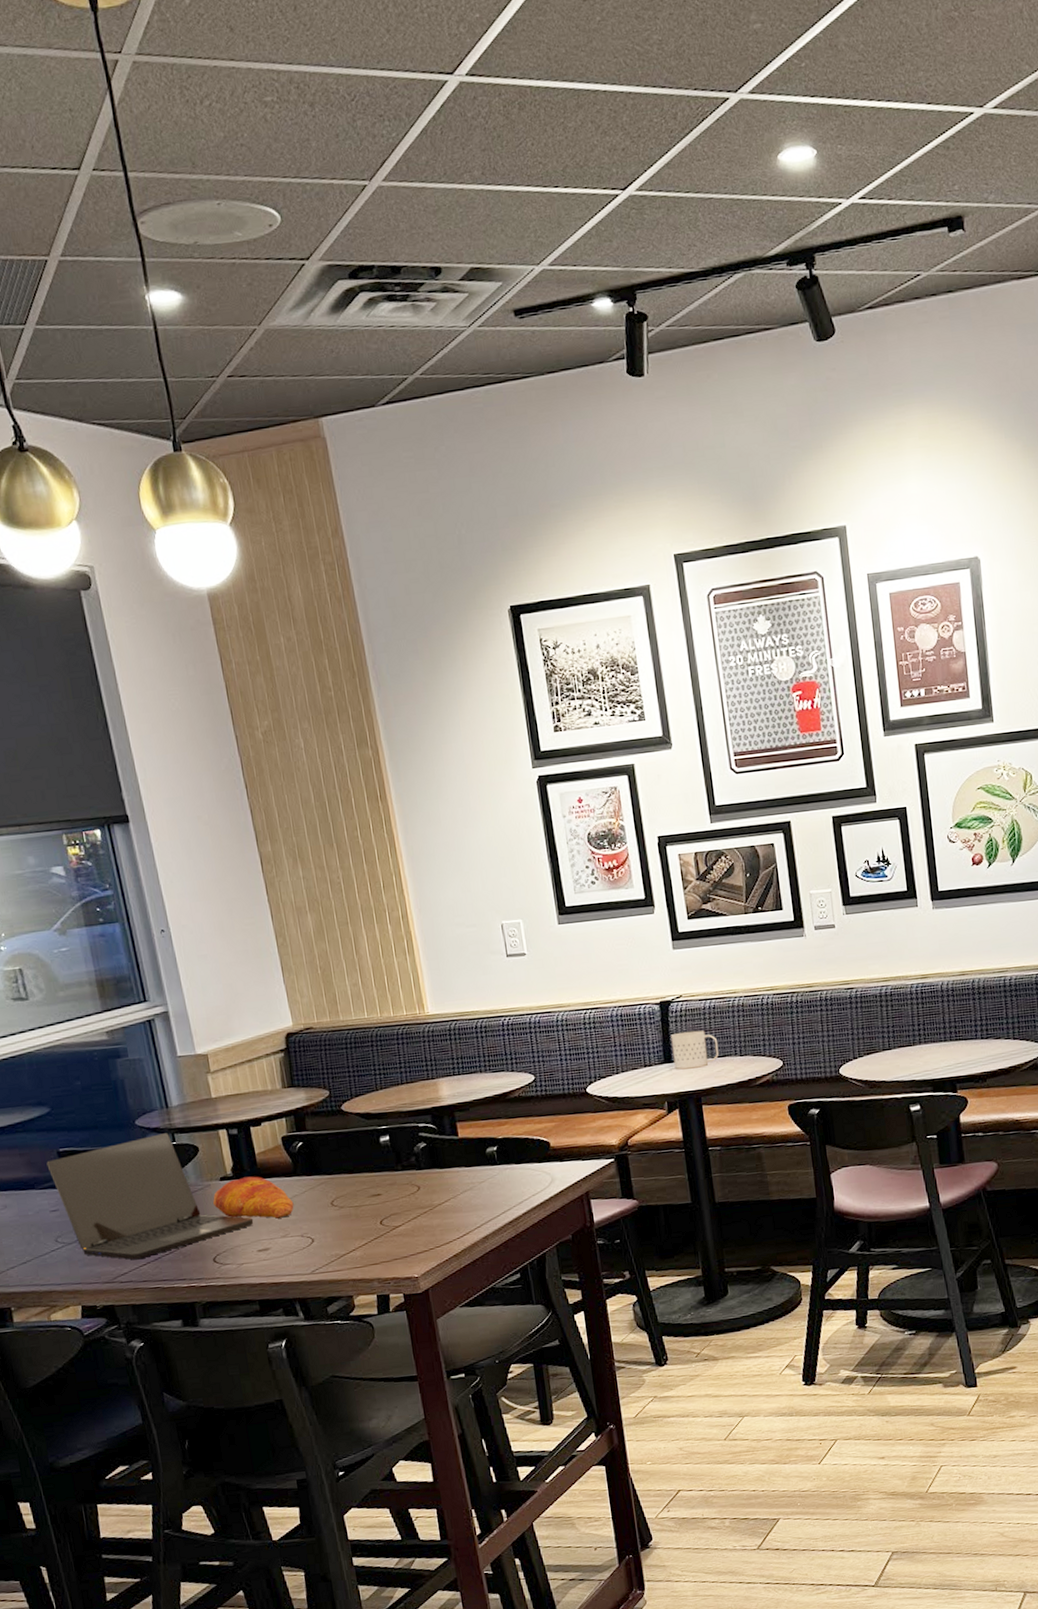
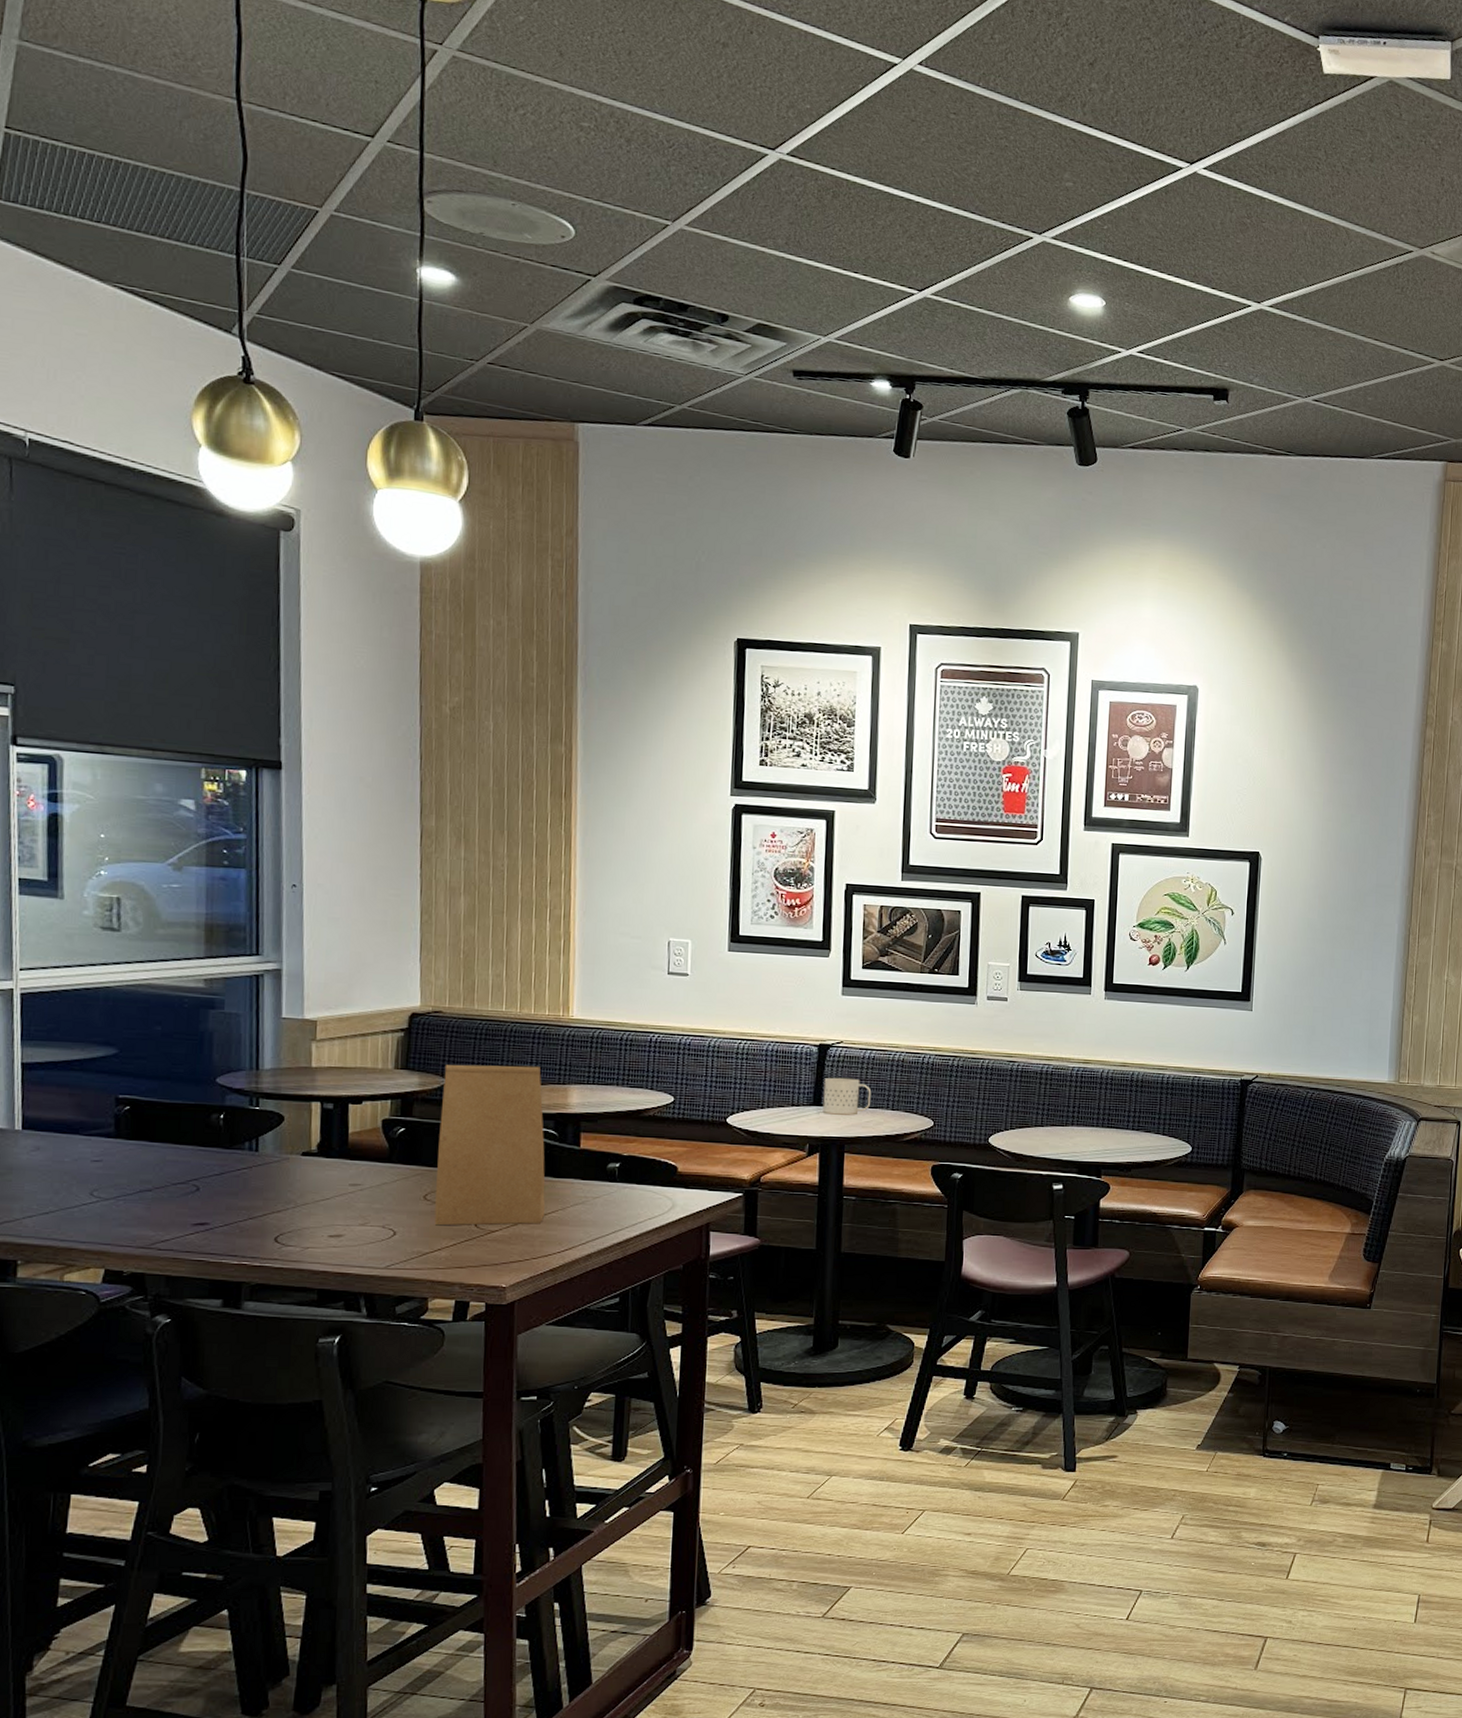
laptop: present [46,1133,254,1260] -> none [99,1096,331,1228]
croissant: present [213,1176,294,1219] -> none [288,1156,381,1205]
paper bag: none [325,1065,440,1229] -> present [434,1064,546,1226]

